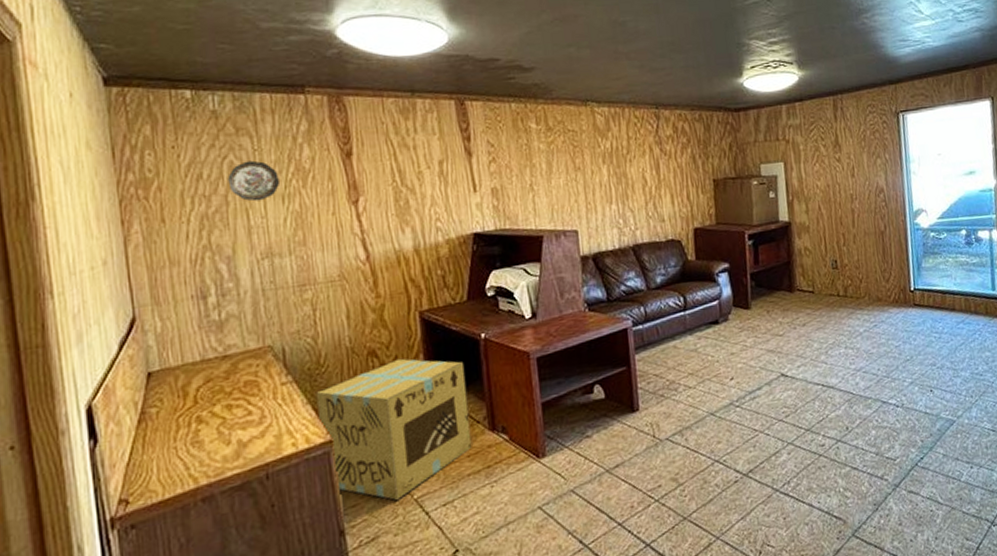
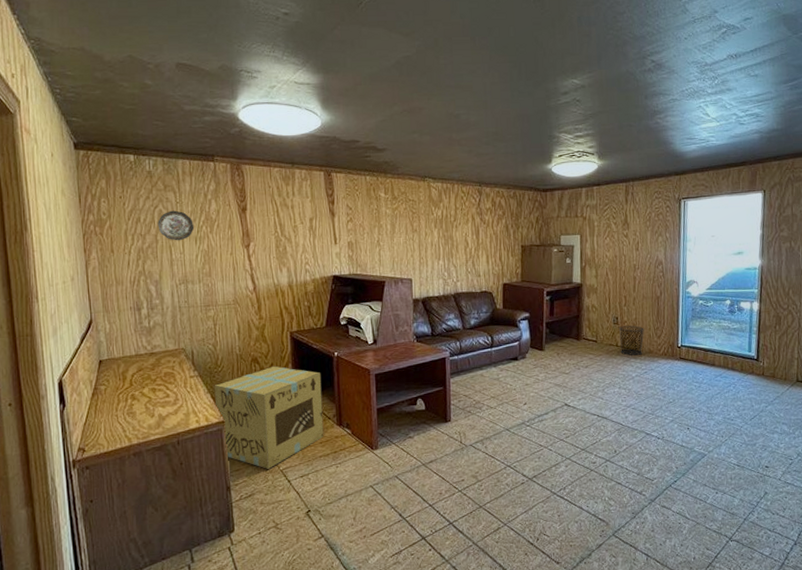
waste bin: none [838,268,870,307] -> present [618,325,645,356]

